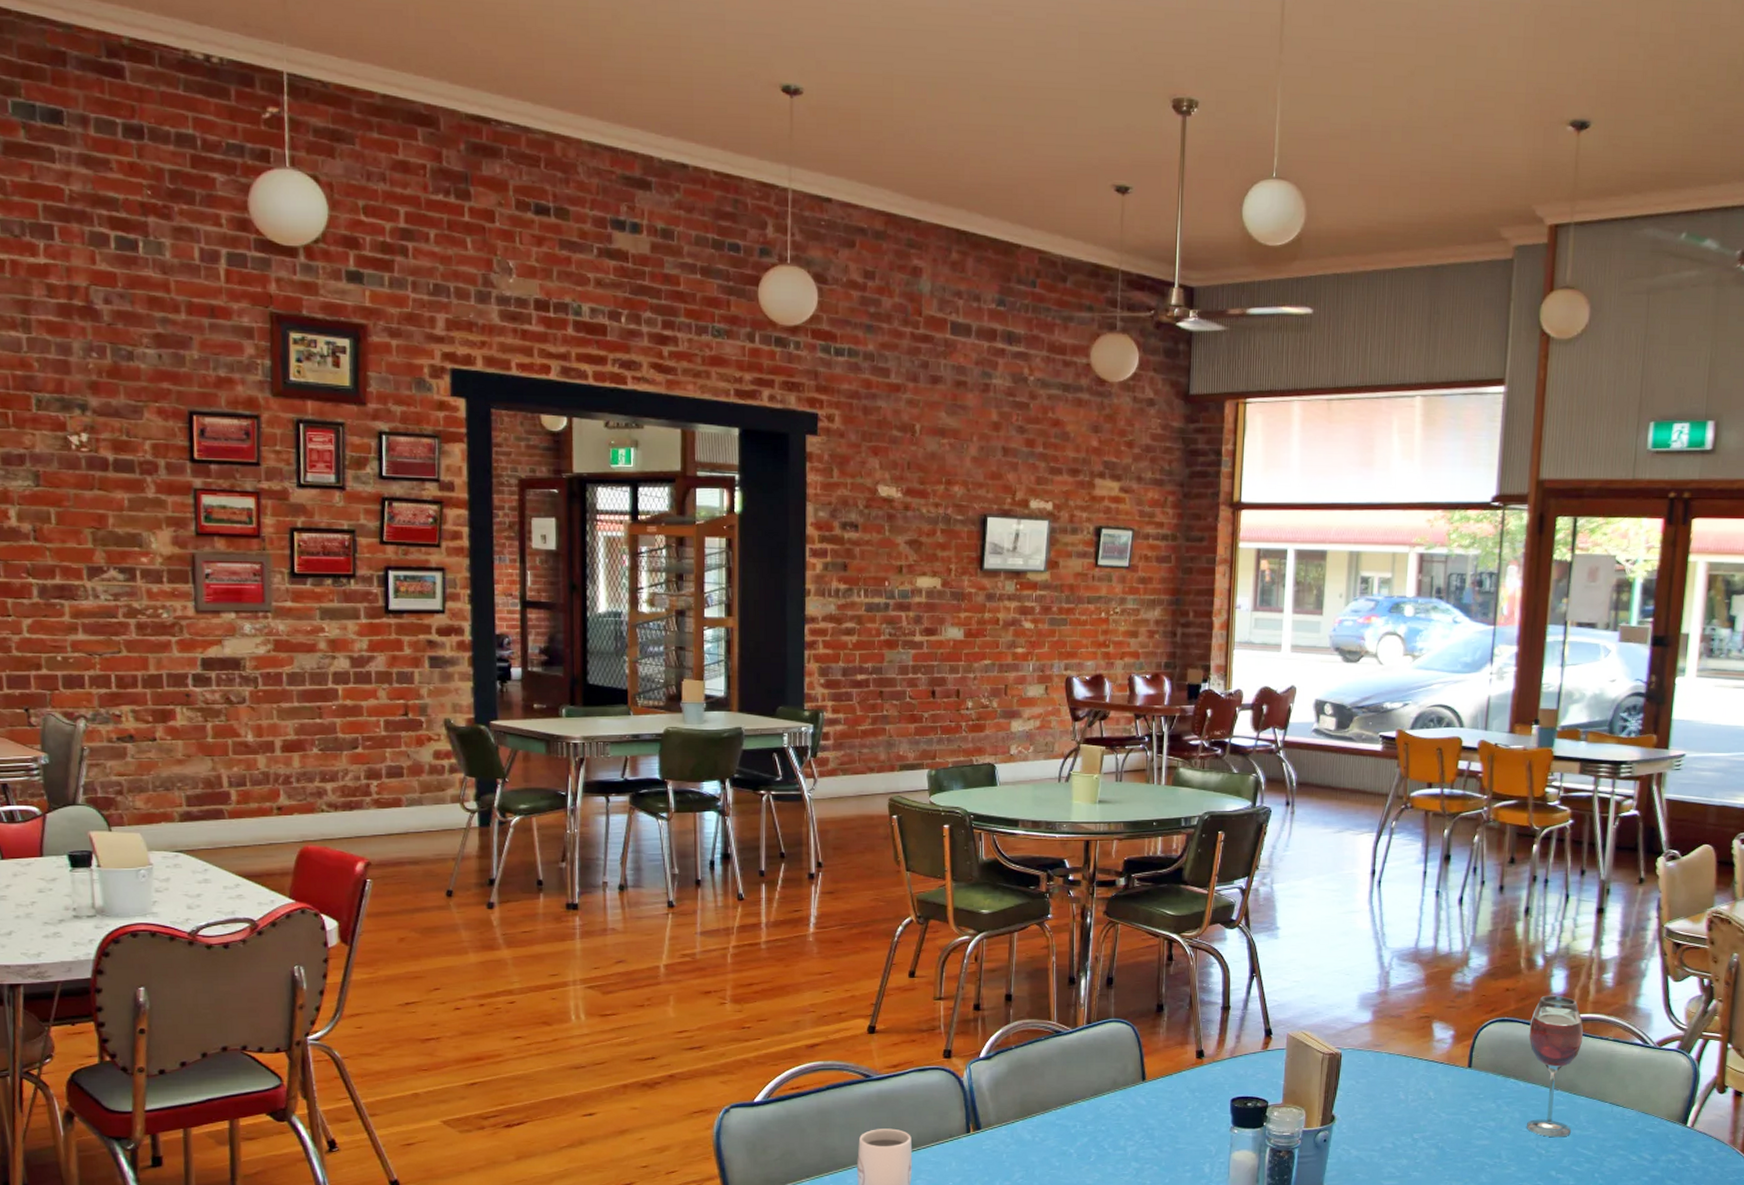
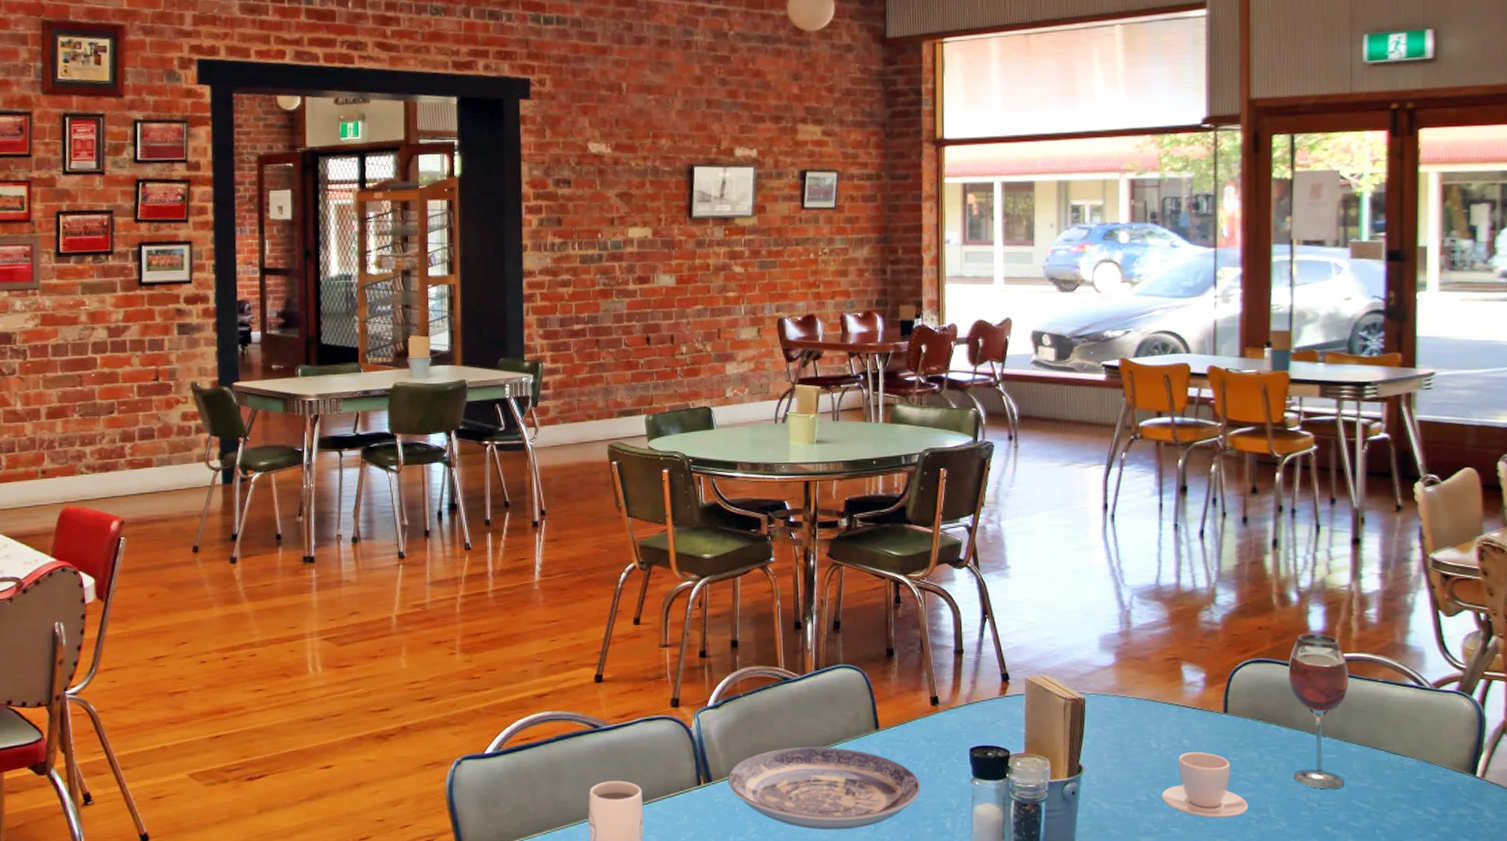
plate: none [996,1097,1183,1175] -> present [727,747,921,830]
teacup: none [1405,1103,1484,1164] -> present [1161,752,1248,819]

